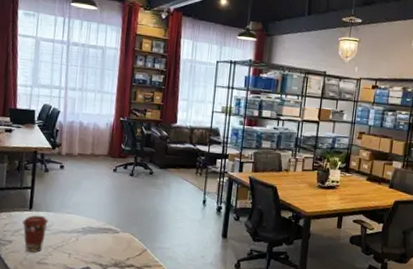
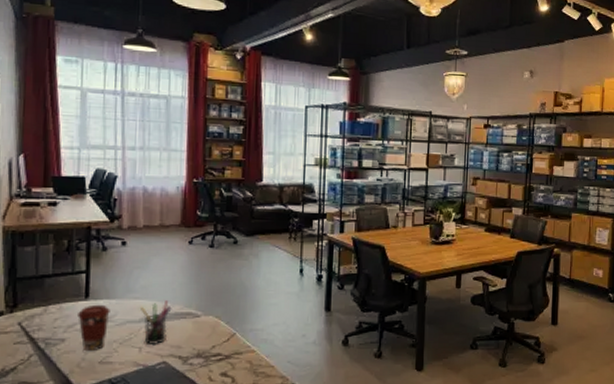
pen holder: none [71,217,97,253] -> present [139,300,172,346]

